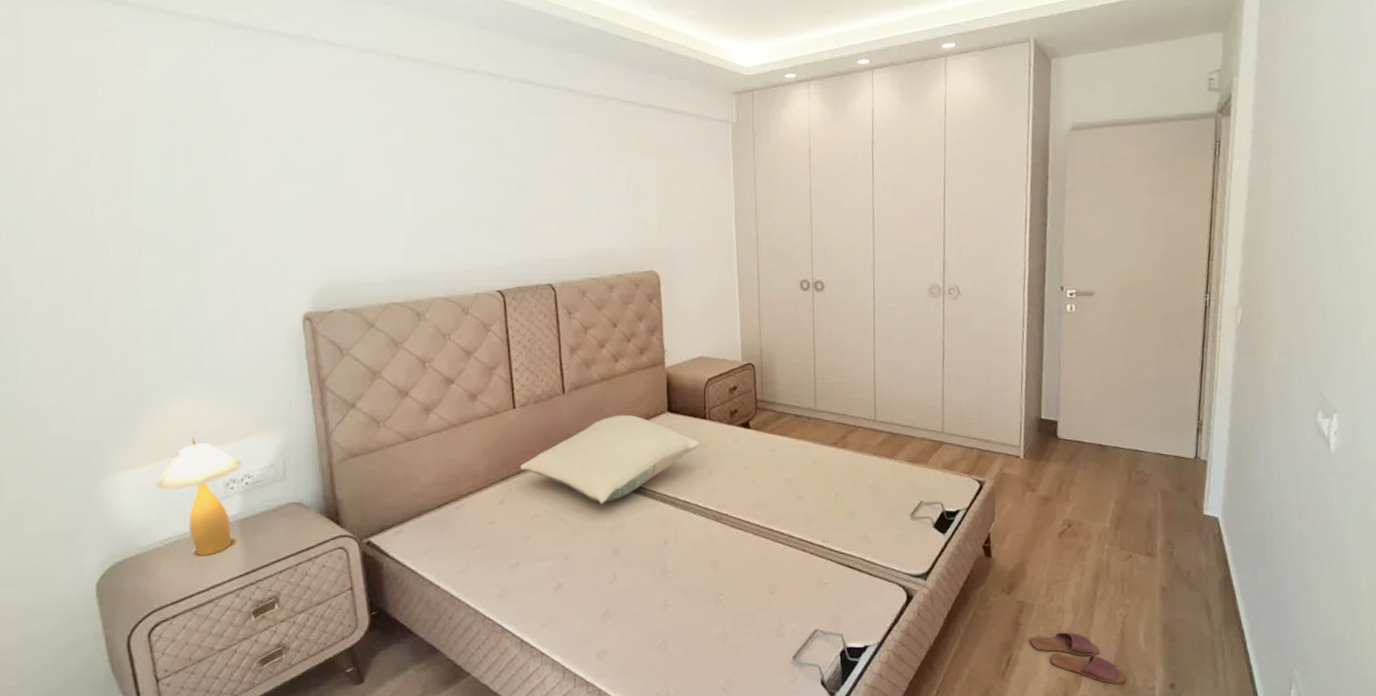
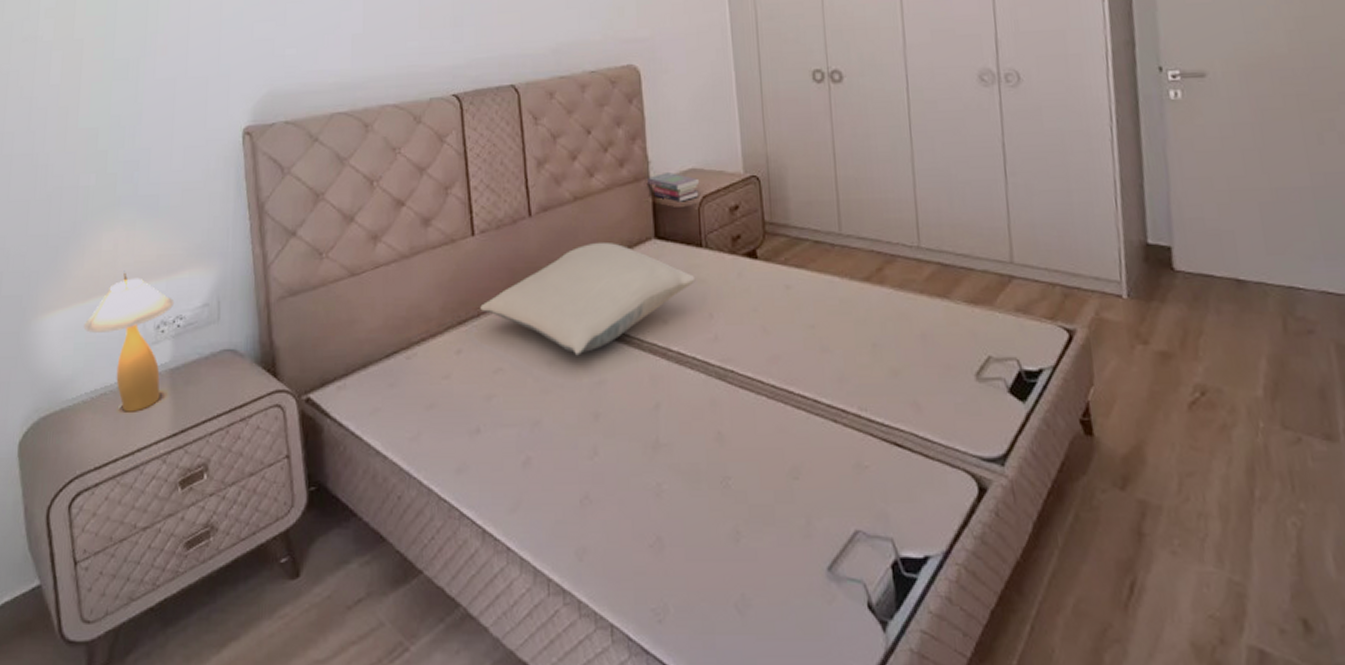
books: none [663,360,706,383] -> present [648,173,700,202]
slippers: present [1030,632,1127,685] -> none [1160,548,1314,631]

